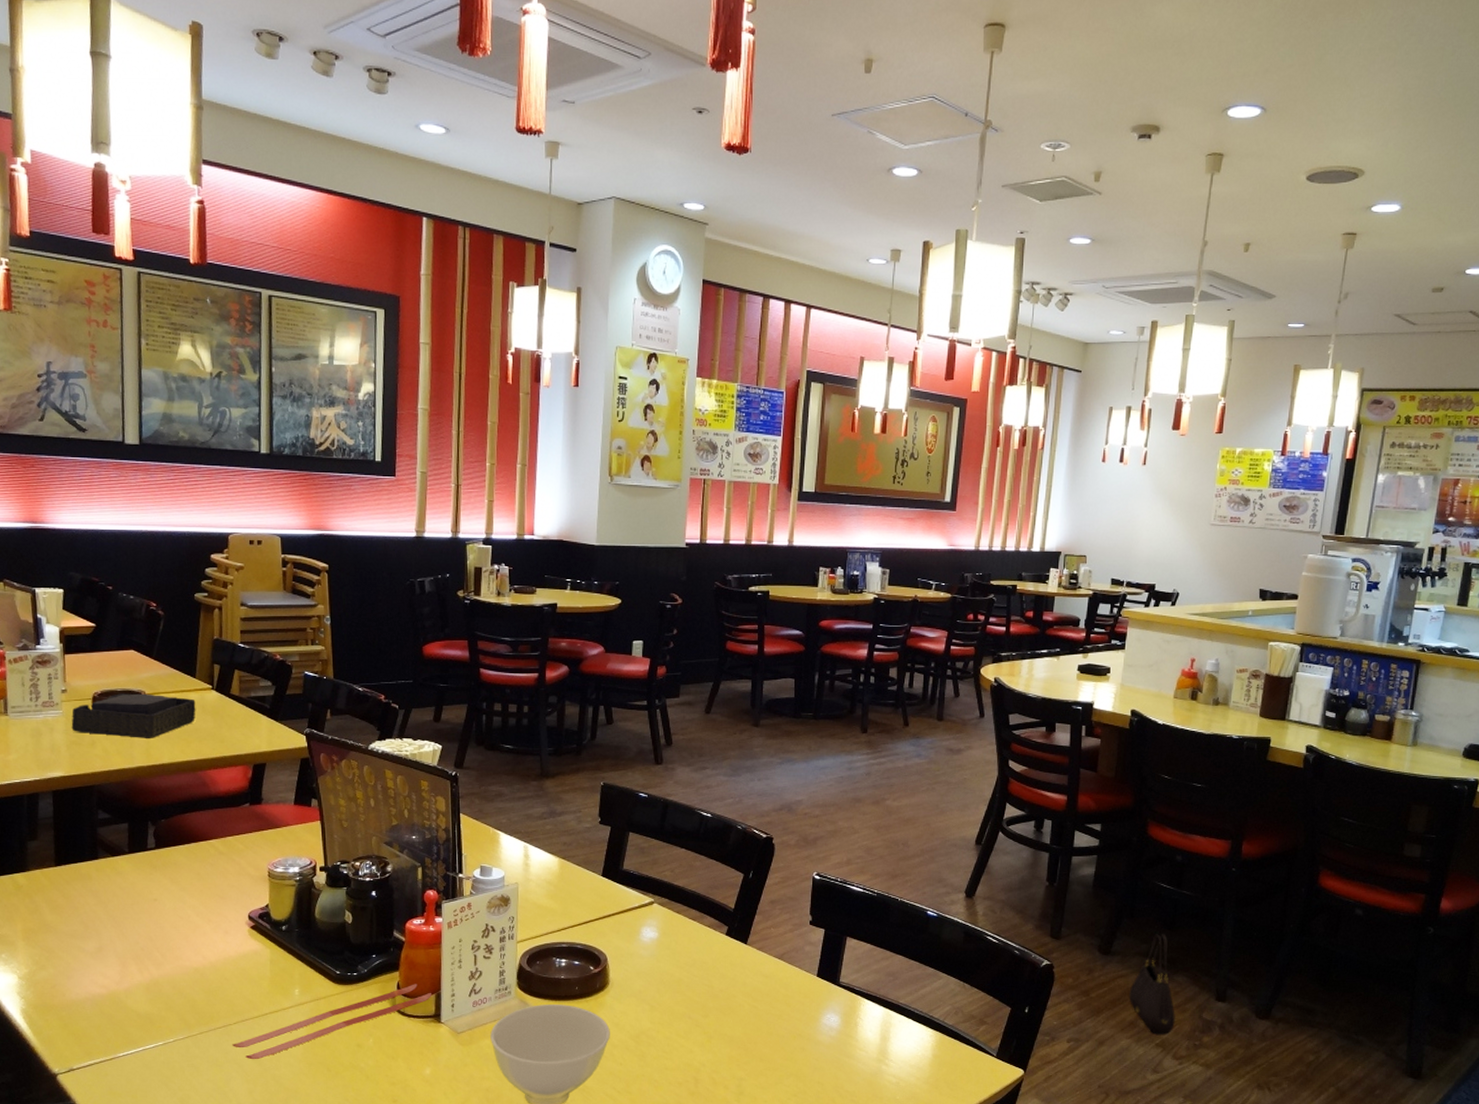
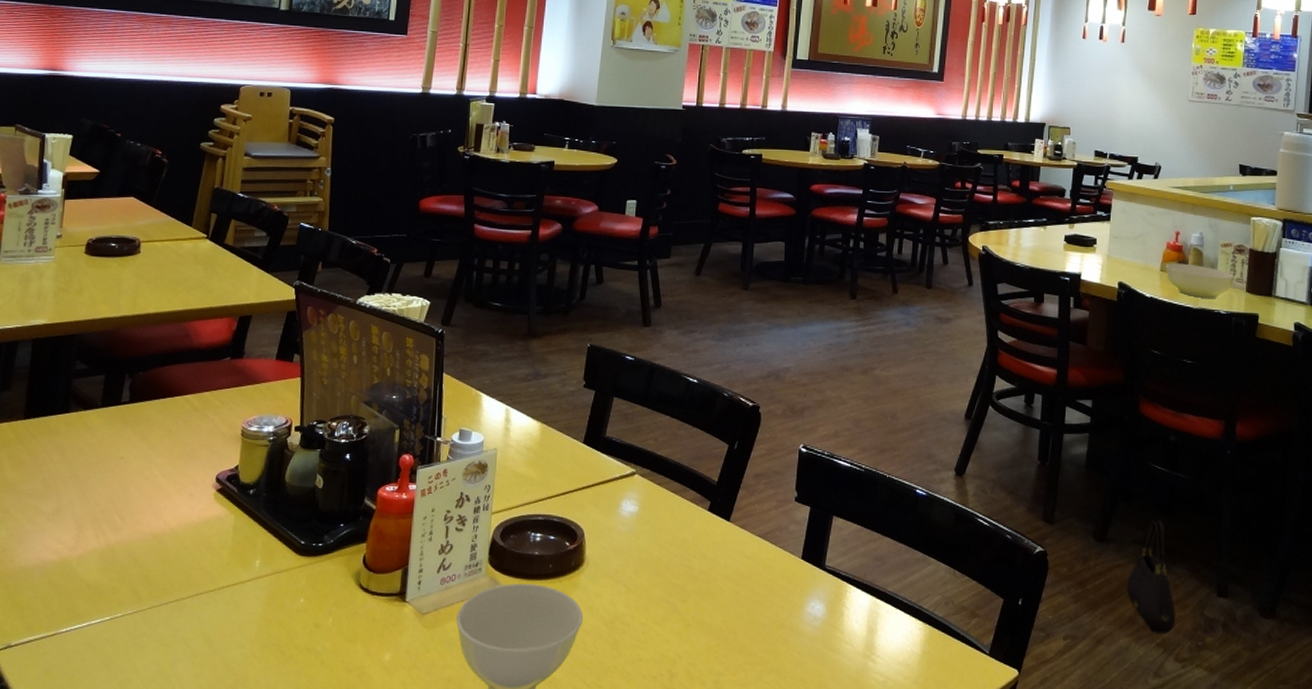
napkin holder: present [71,693,196,738] -> none [61,240,189,287]
chopsticks: present [232,984,431,1060] -> none [183,557,398,640]
bowl: none [1179,690,1249,723] -> present [1165,263,1235,298]

